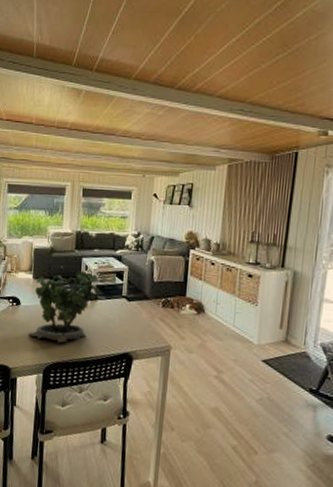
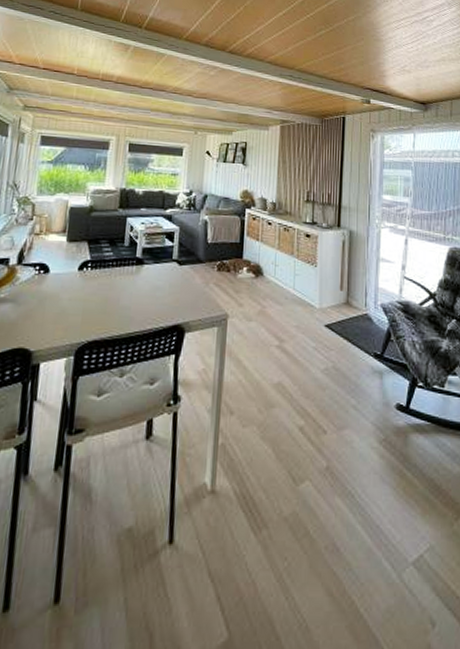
potted plant: present [28,265,101,343] -> none [58,226,148,317]

